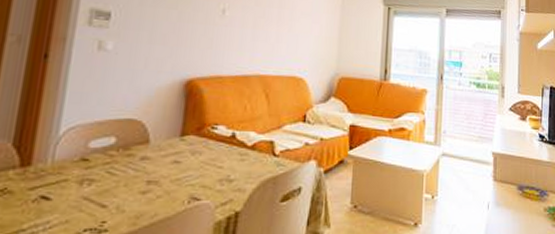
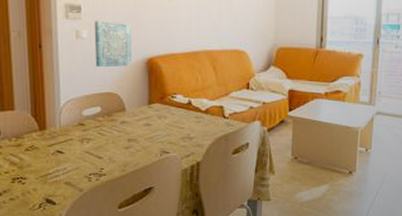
wall art: none [117,30,171,88] -> present [94,20,132,68]

